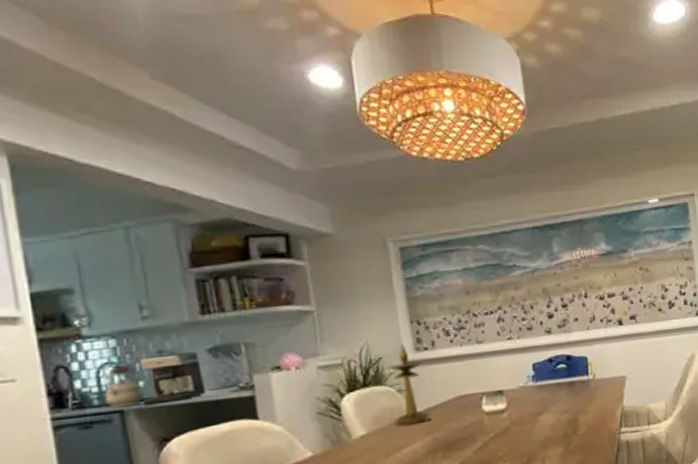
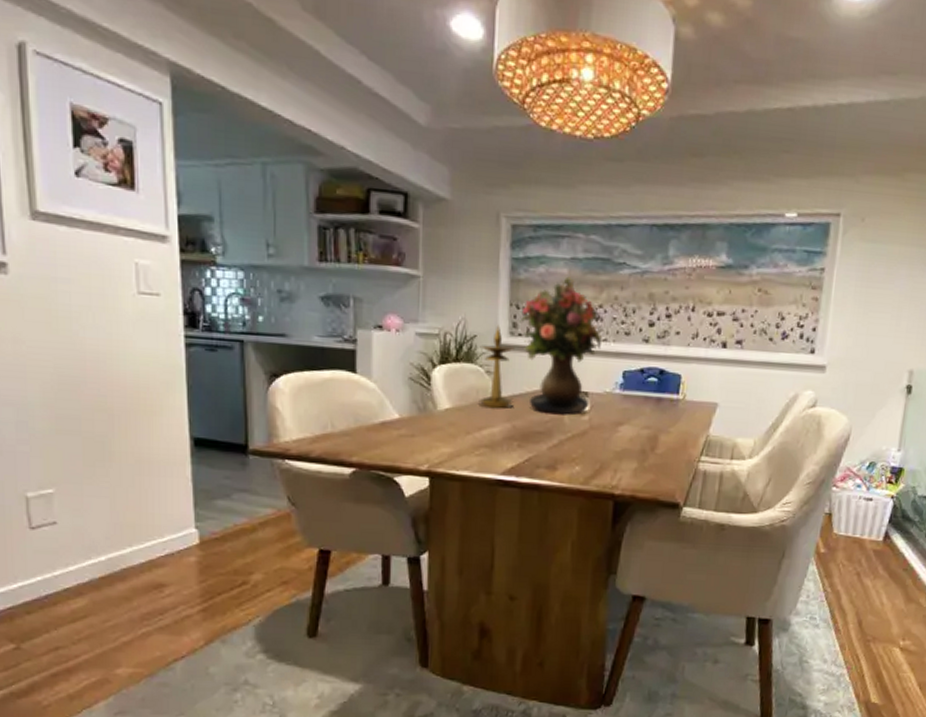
kettle: present [104,367,144,409] -> none [229,299,262,338]
coffee maker: present [140,352,206,406] -> none [260,294,314,342]
bouquet: none [423,286,507,419] -> present [519,276,602,415]

